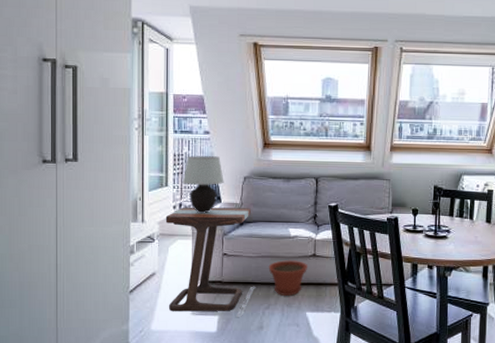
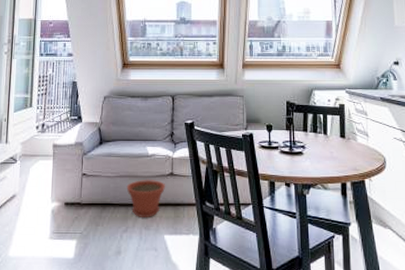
side table: present [165,206,256,317] -> none [27,127,114,241]
table lamp: present [182,155,224,213] -> none [45,77,85,132]

